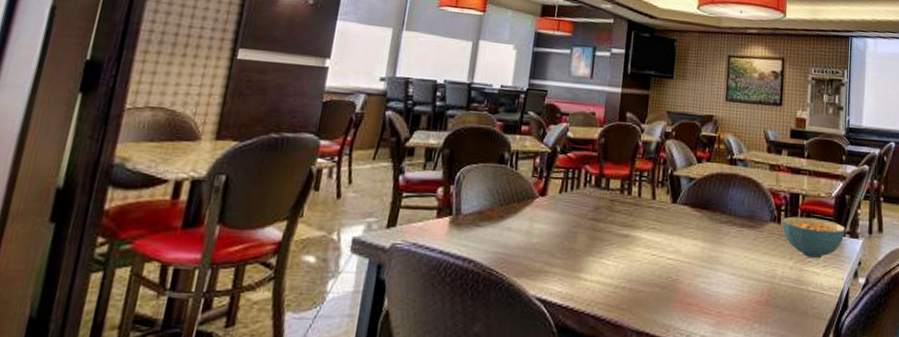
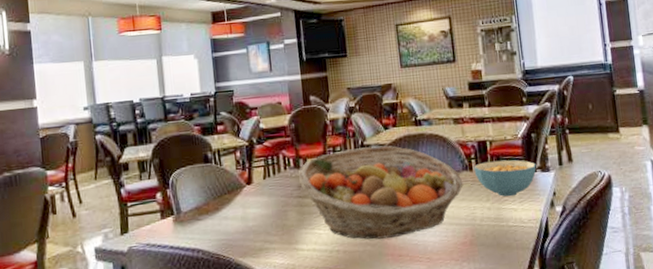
fruit basket: none [597,177,769,283] -> present [298,146,463,240]

